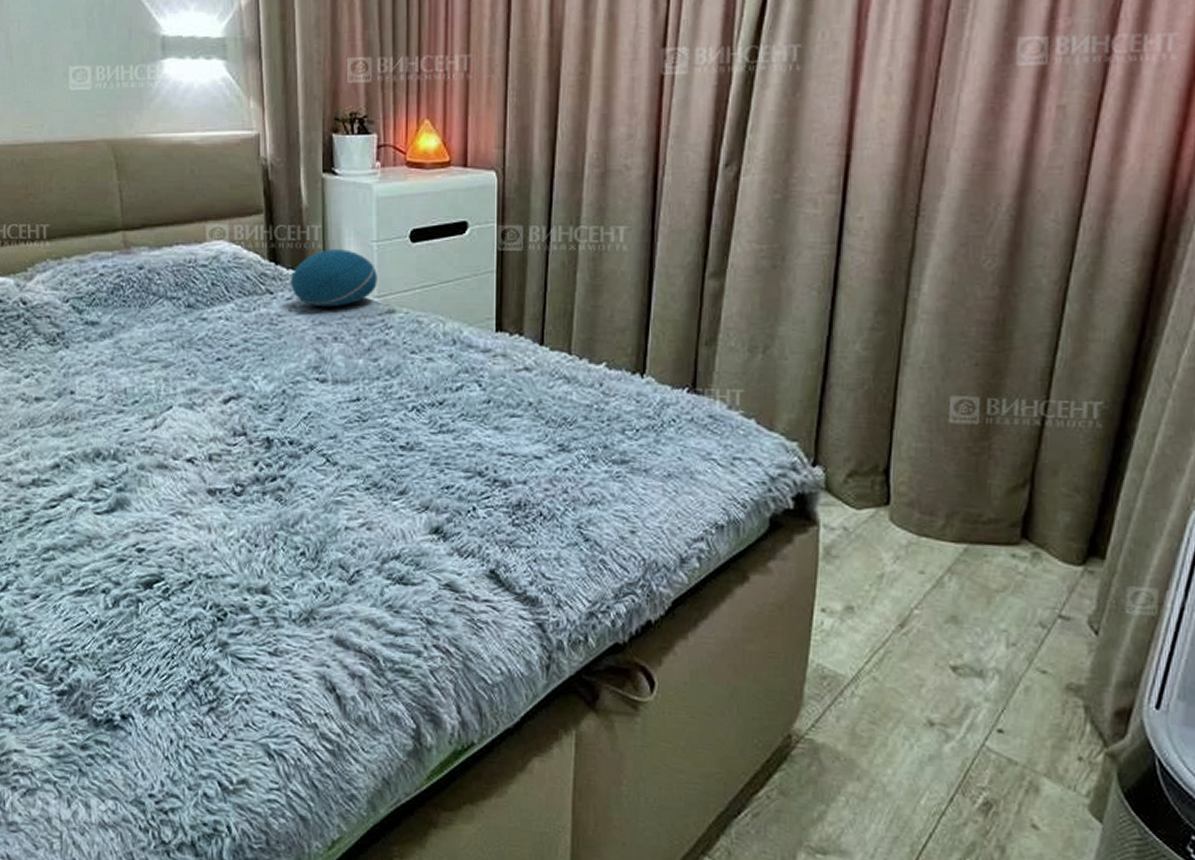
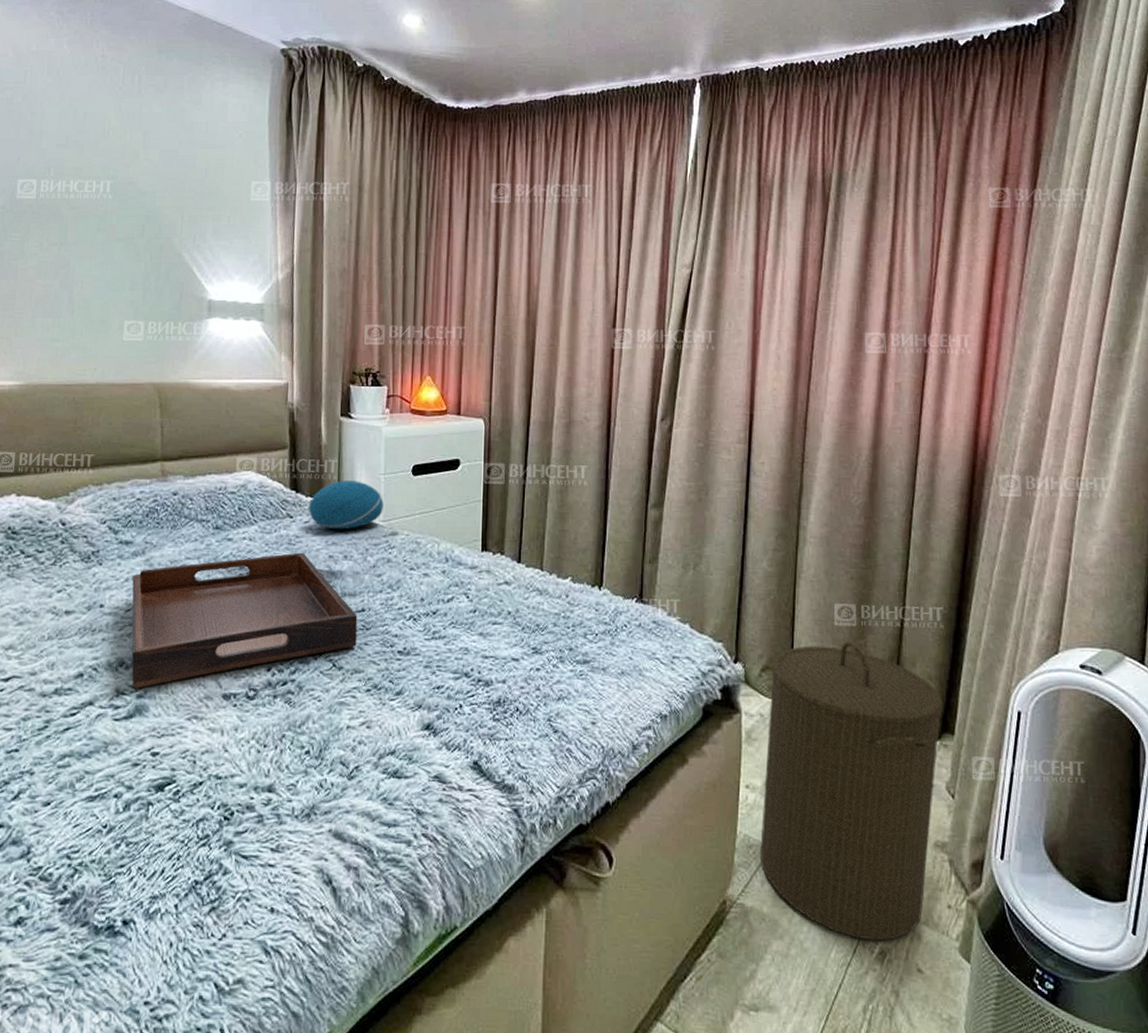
serving tray: none [102,333,352,482] -> present [131,552,358,690]
laundry hamper: none [836,442,1093,791] -> present [760,641,943,941]

